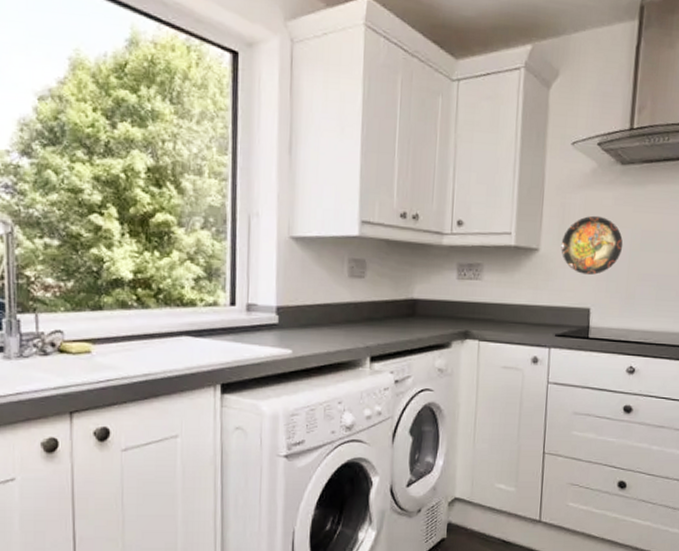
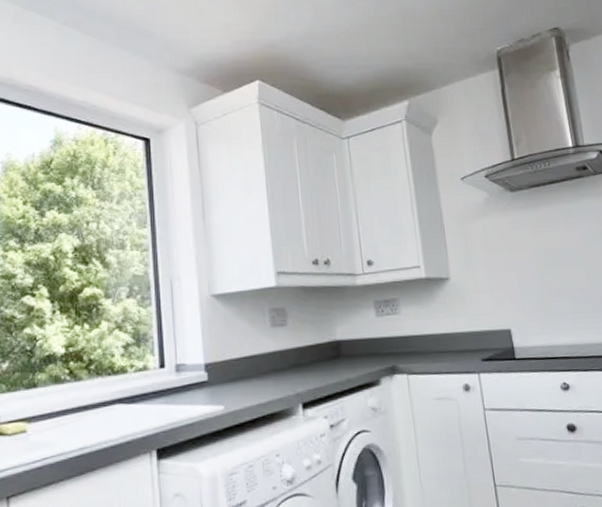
decorative plate: present [561,215,623,275] -> none [469,240,530,297]

